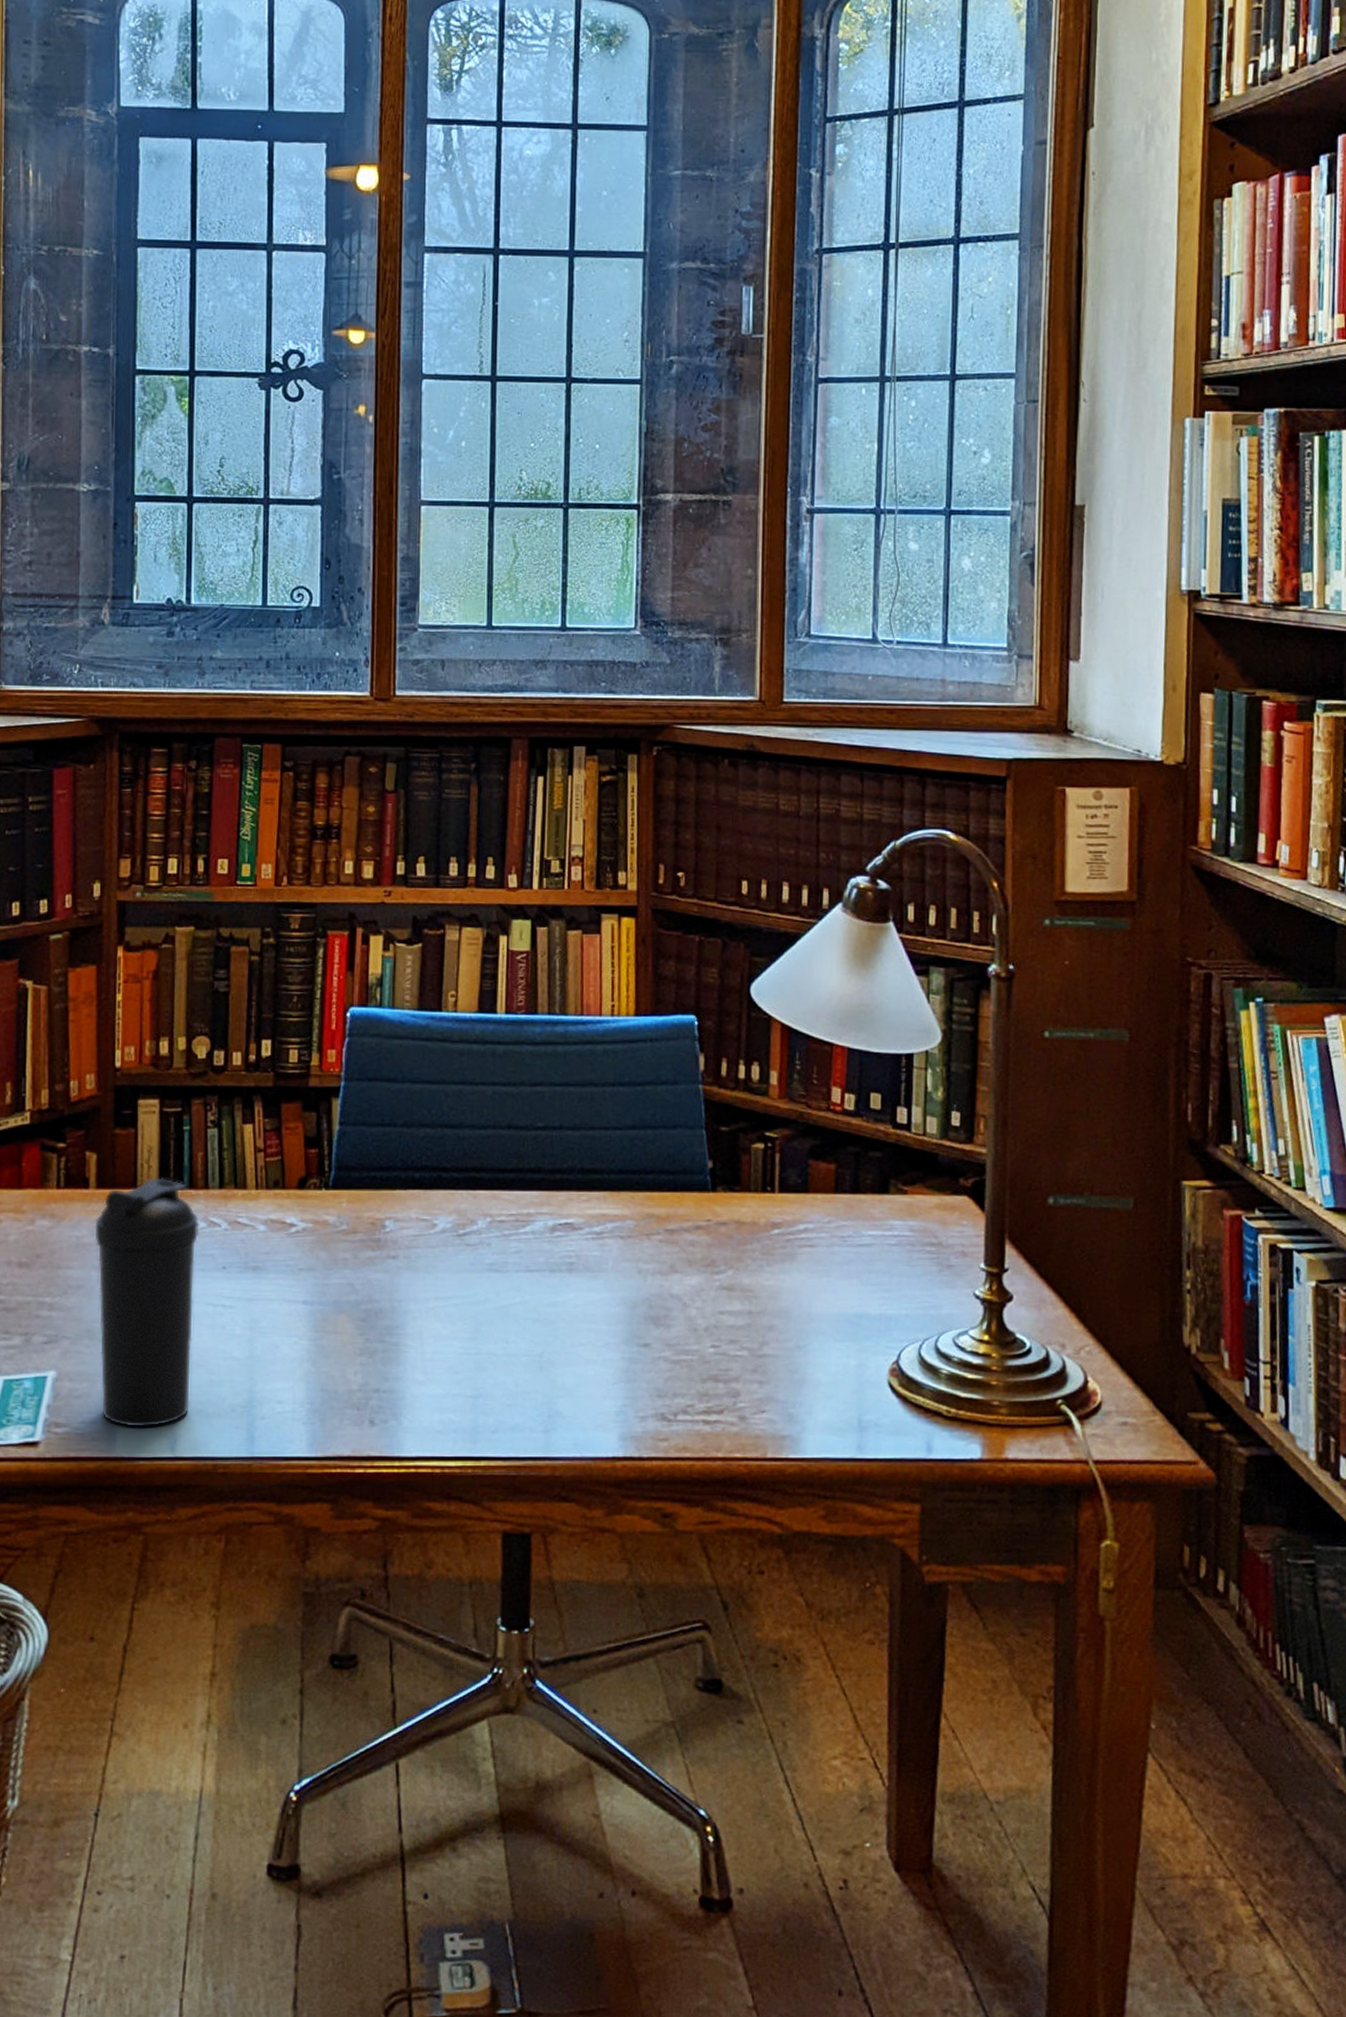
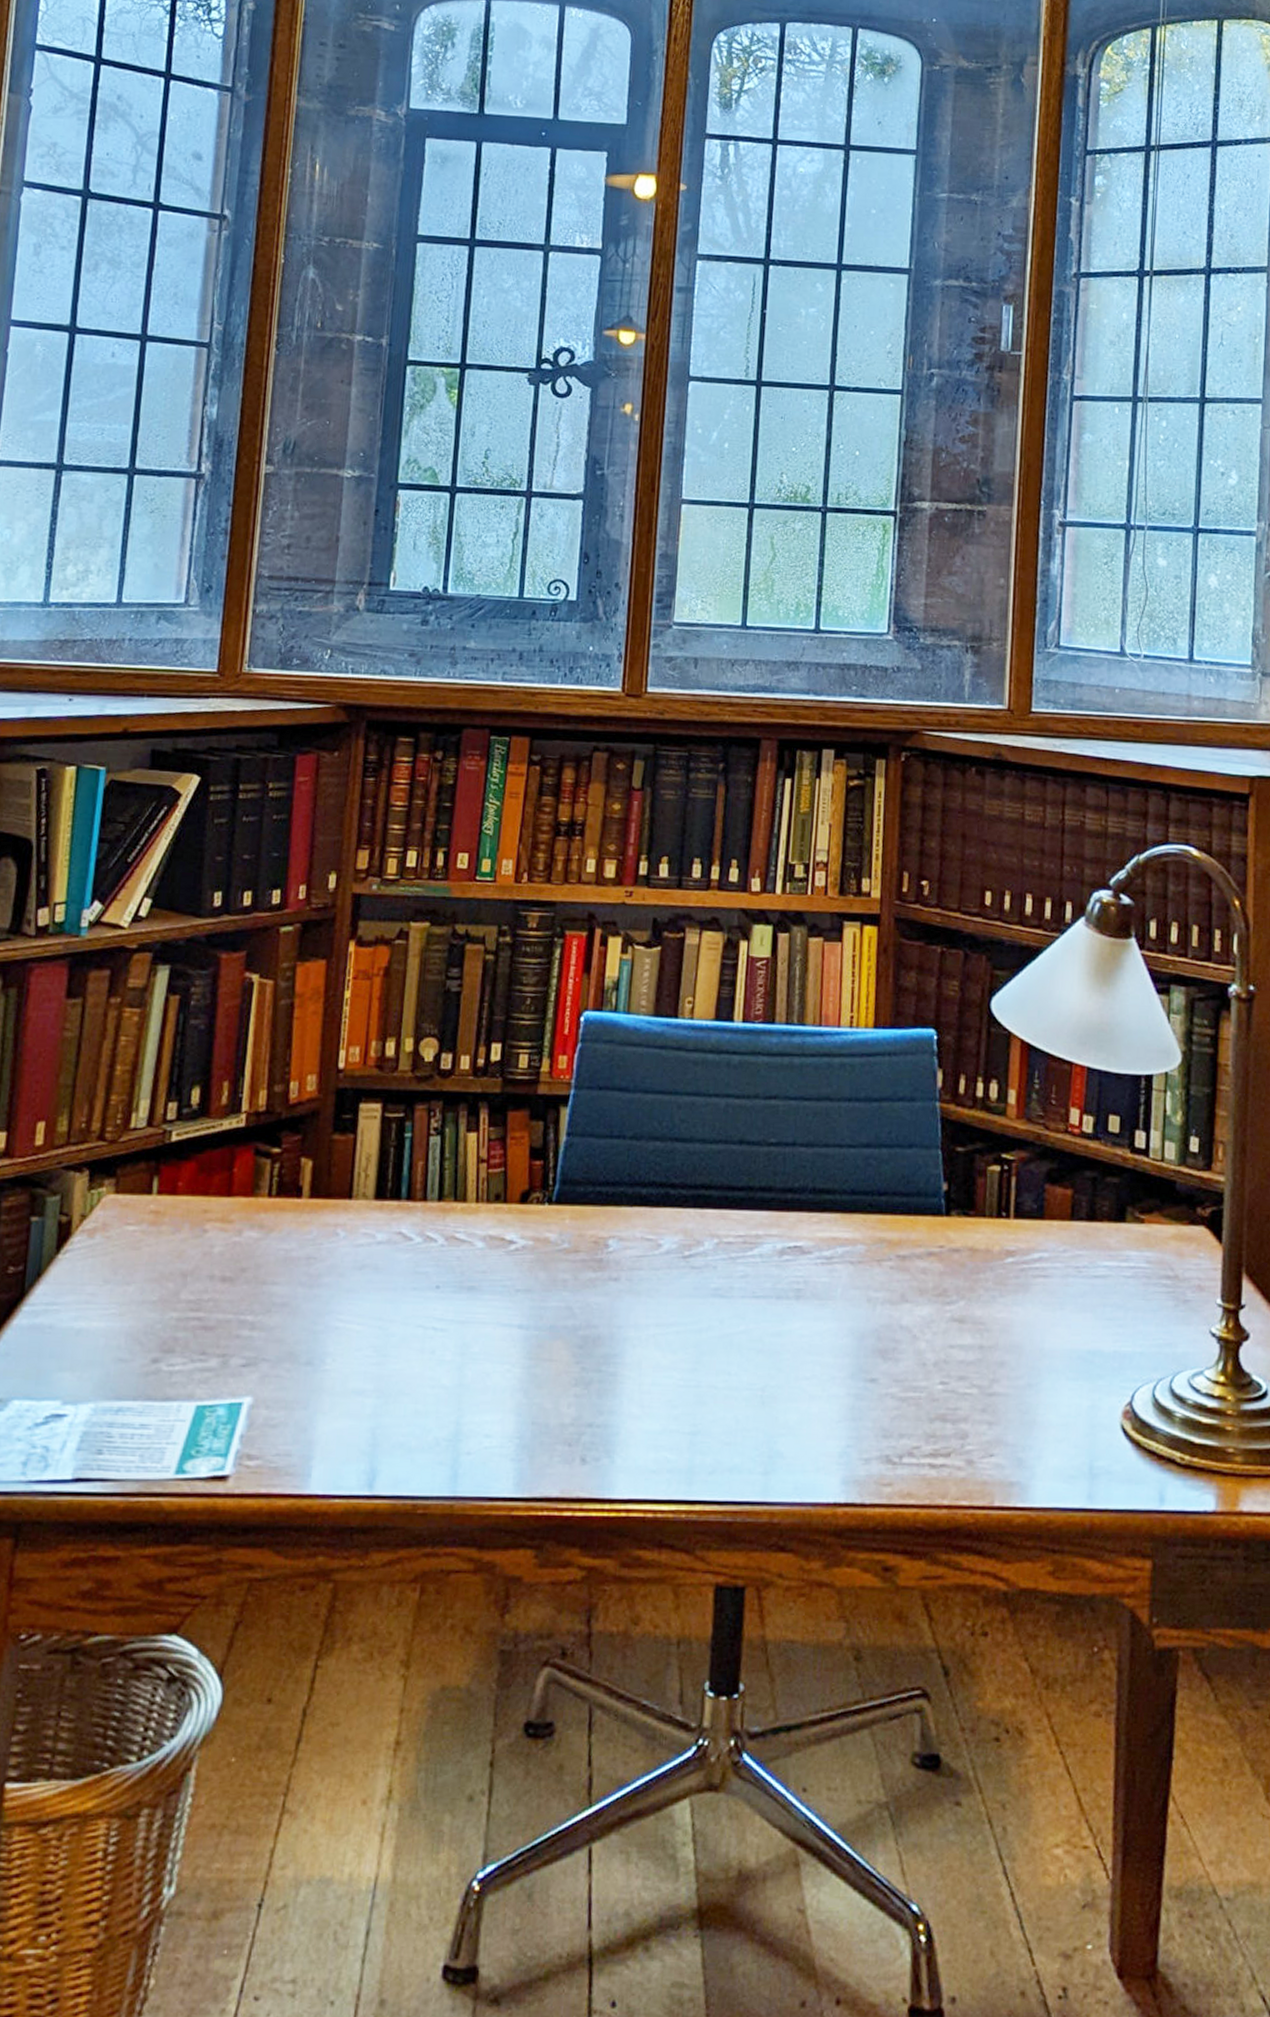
water bottle: present [94,1177,199,1428] -> none [298,1187,415,1462]

